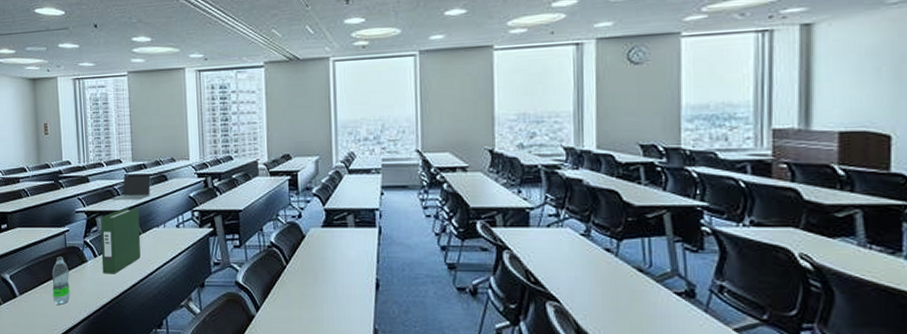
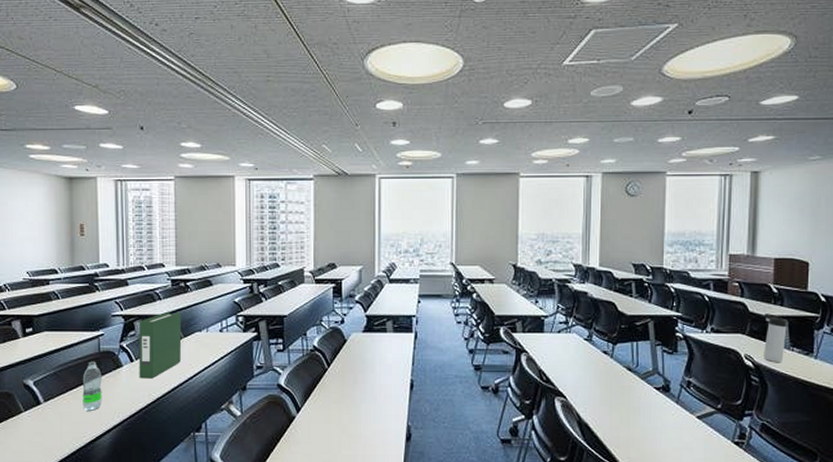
laptop: present [112,175,151,200] -> none [152,280,195,305]
thermos bottle: none [827,202,861,265] -> present [764,314,787,363]

